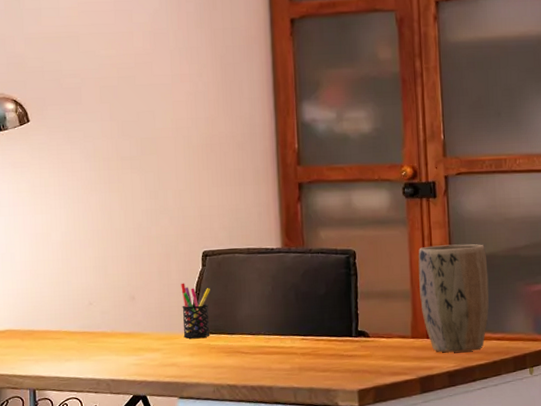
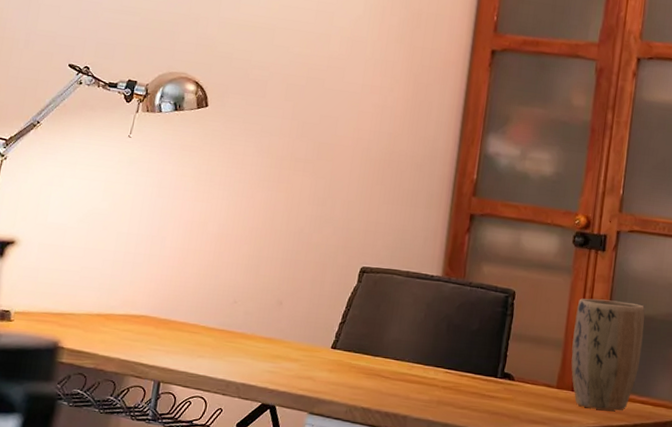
pen holder: present [181,283,210,339] -> none [325,295,362,355]

